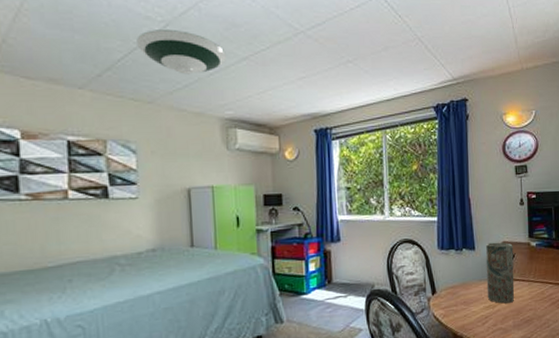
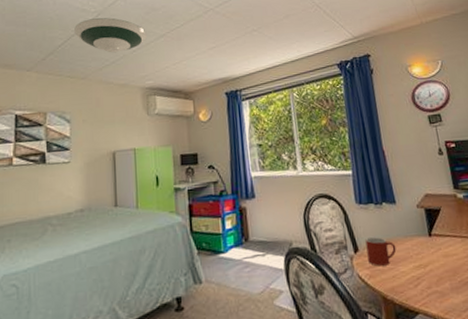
mug: none [443,280,470,307] -> present [365,237,396,266]
vase: present [485,242,515,304] -> none [407,194,447,263]

